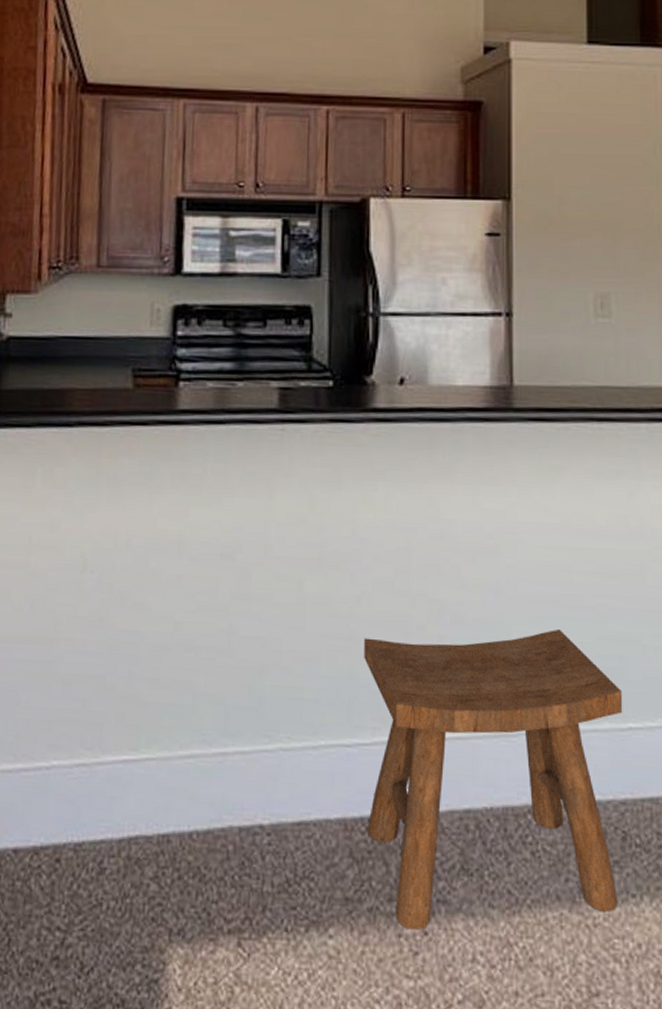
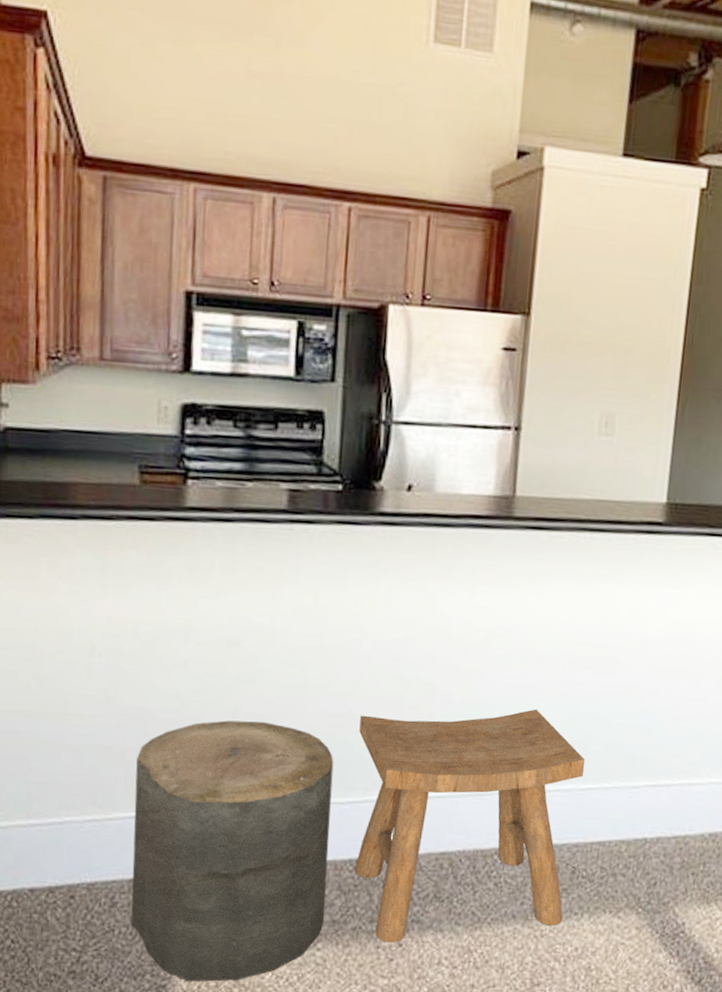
stool: none [120,645,338,977] -> present [131,720,334,982]

